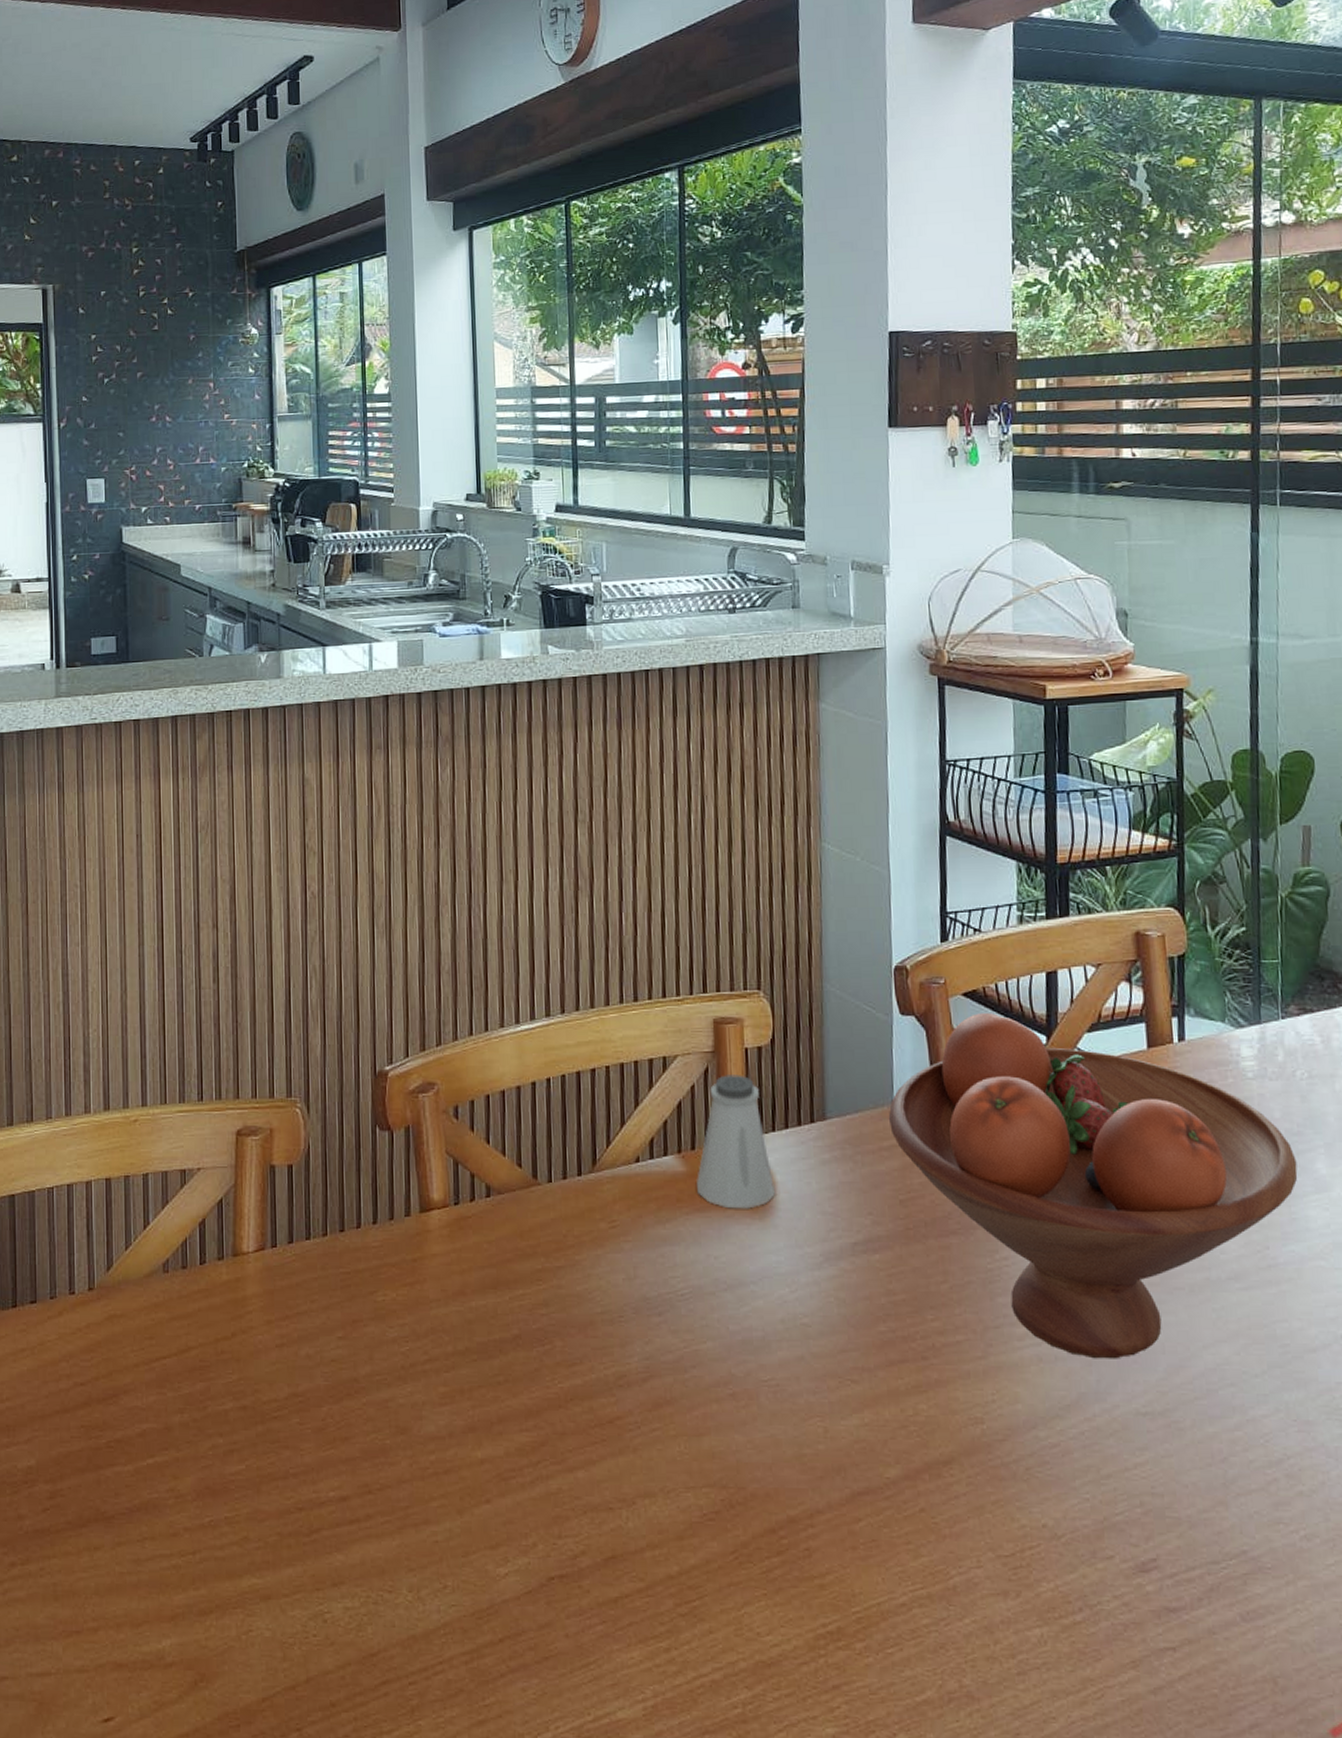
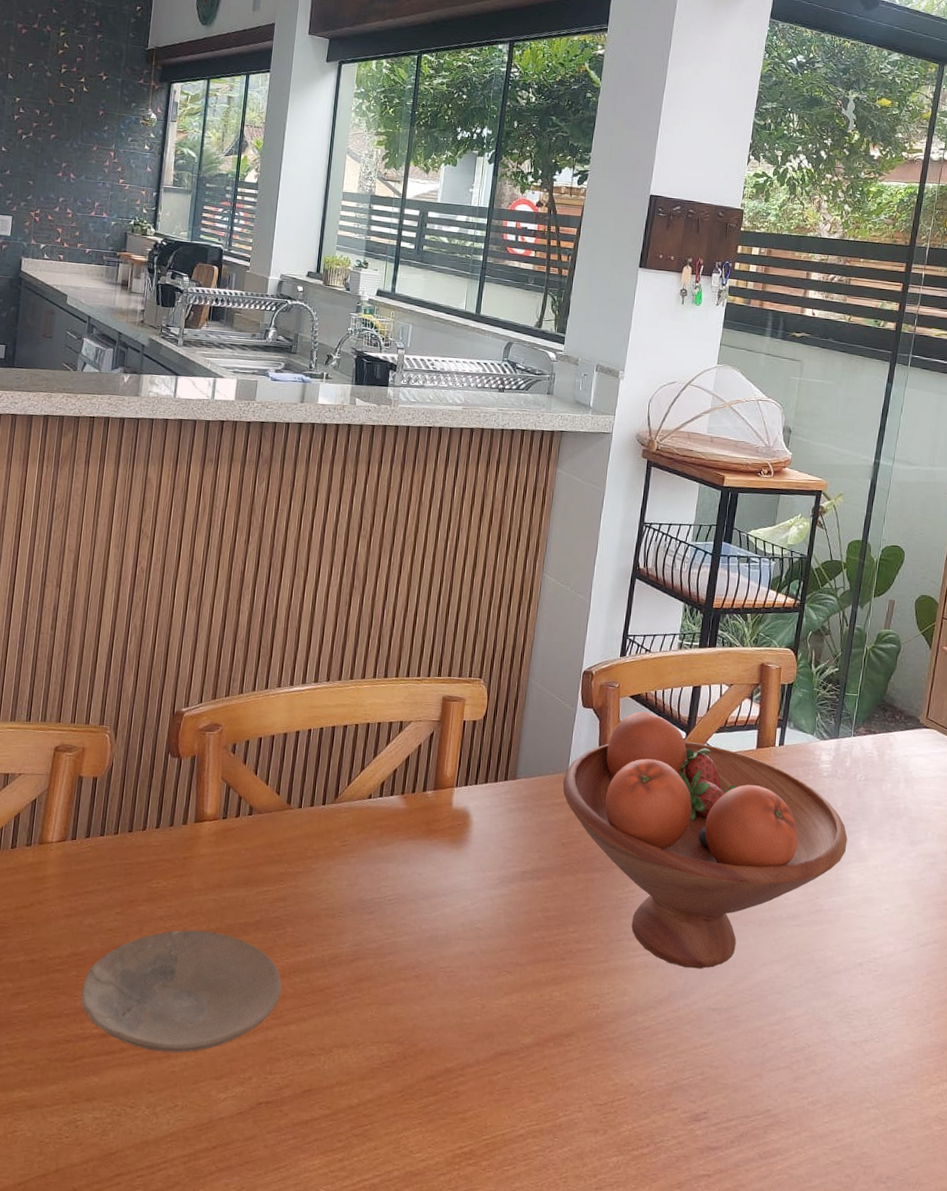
plate: none [308,1353,558,1518] -> present [80,930,282,1053]
saltshaker: present [697,1075,776,1209] -> none [412,739,471,840]

